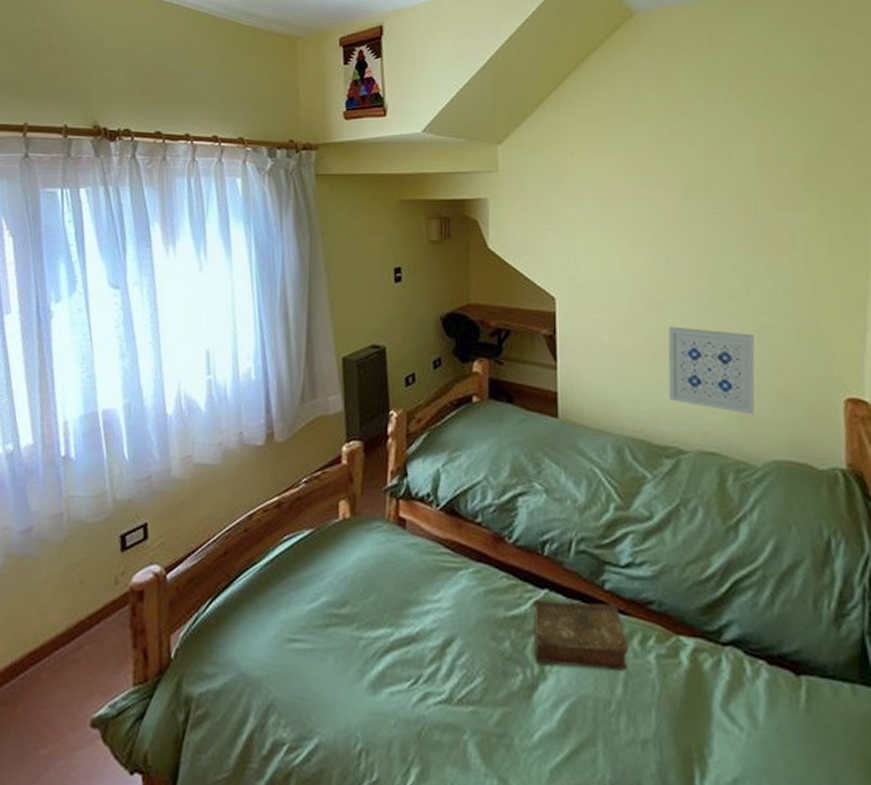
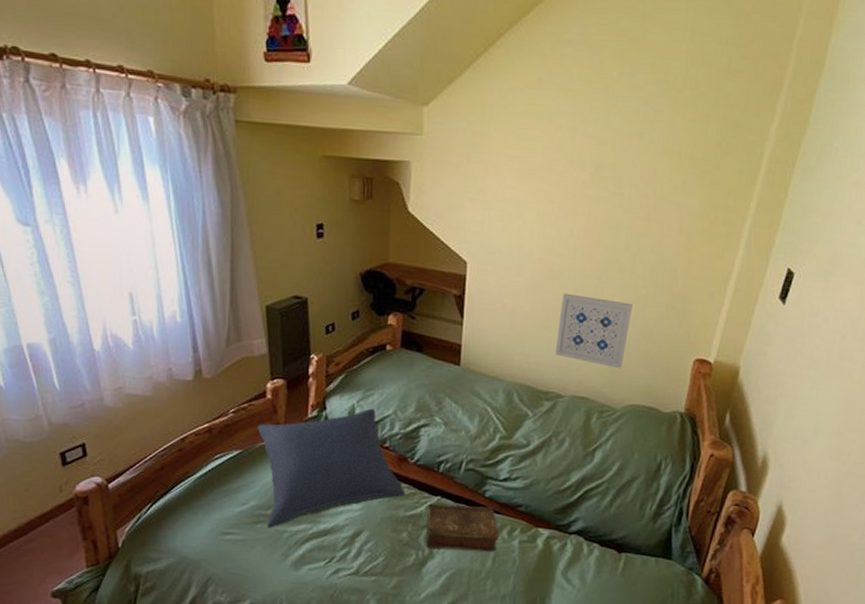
pillow: none [331,473,505,634] -> present [257,408,406,528]

